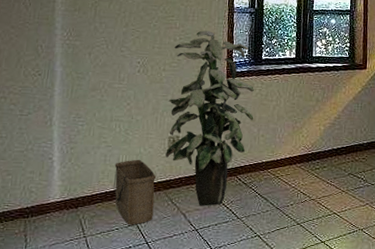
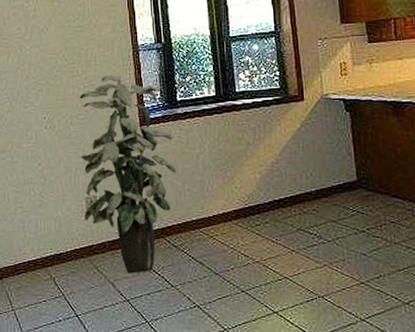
basket: present [113,159,157,225] -> none [33,224,80,297]

